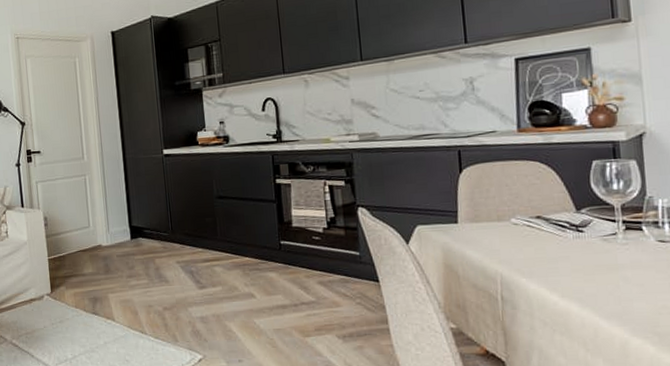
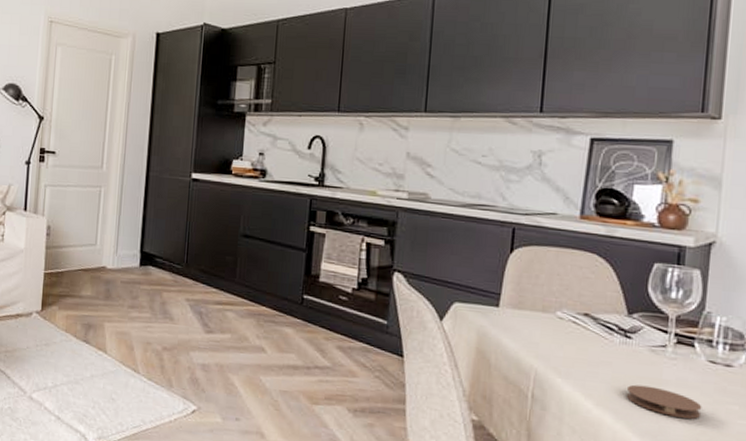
coaster: none [586,272,660,296] -> present [626,384,702,419]

